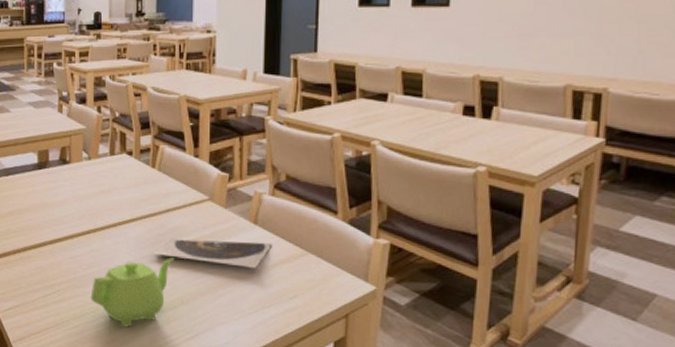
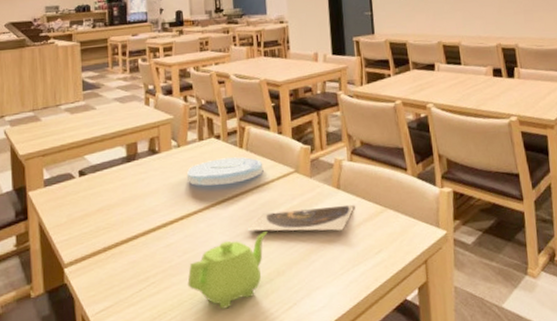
plate: none [95,176,175,204] -> present [186,156,264,186]

